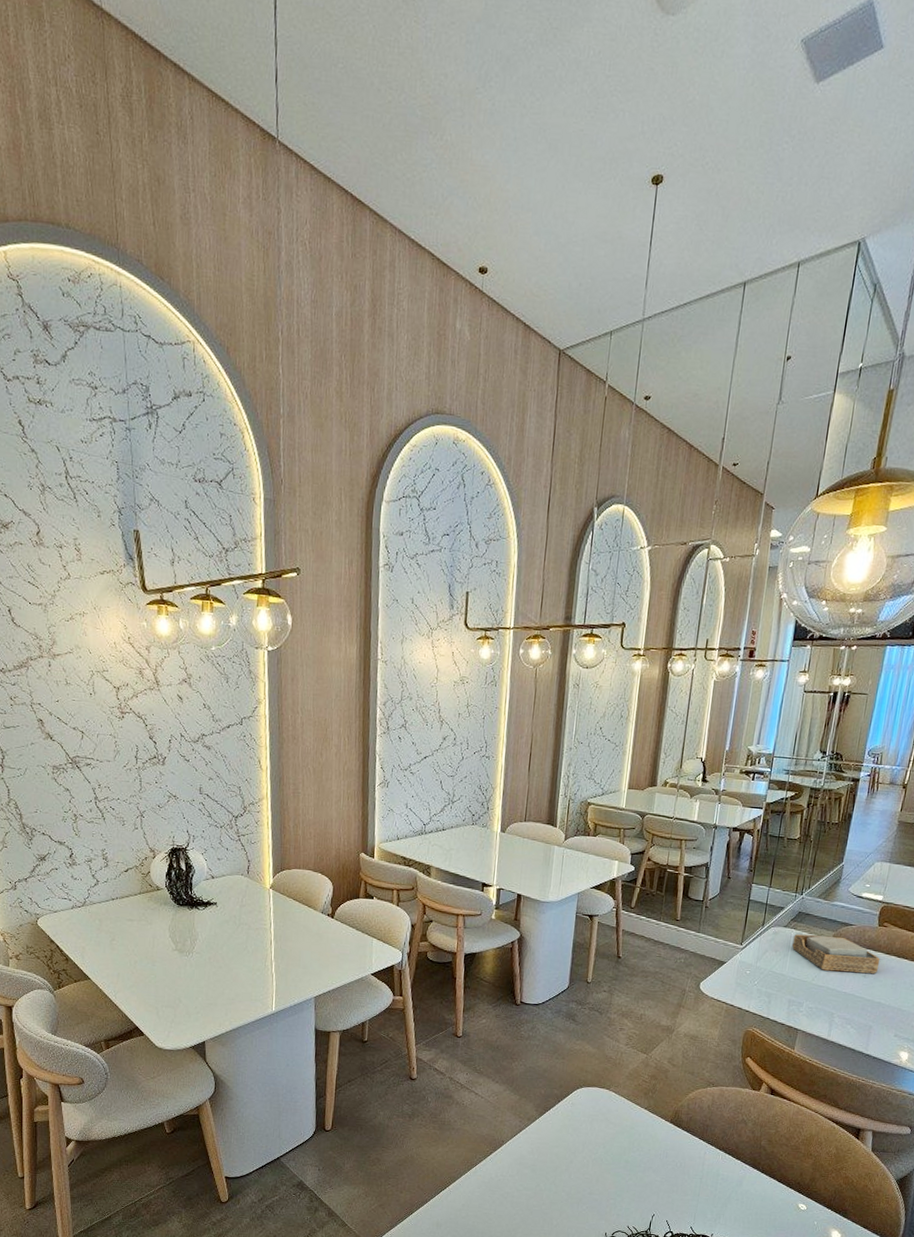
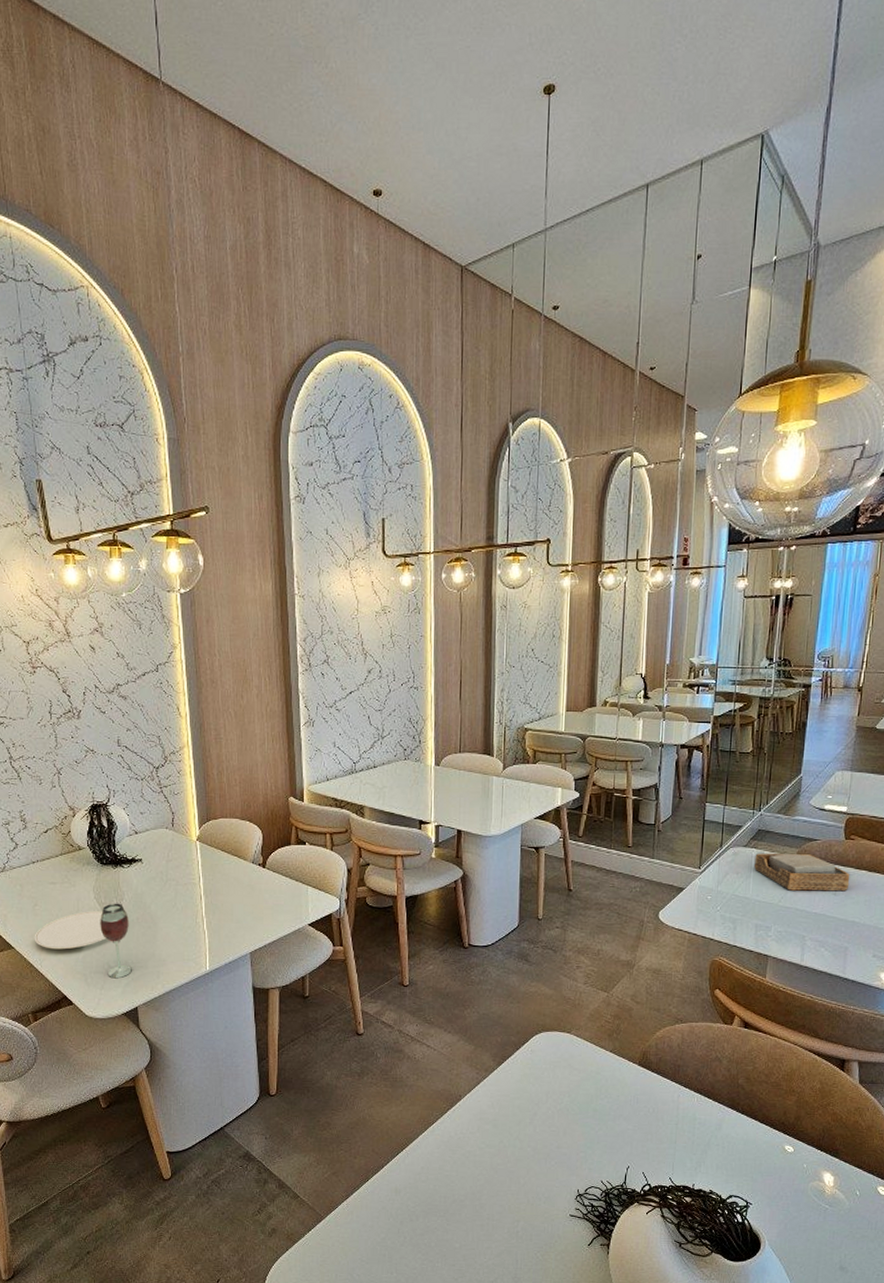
plate: none [110,948,179,984] -> present [34,910,107,950]
wineglass: none [173,942,202,1014] -> present [100,903,132,979]

